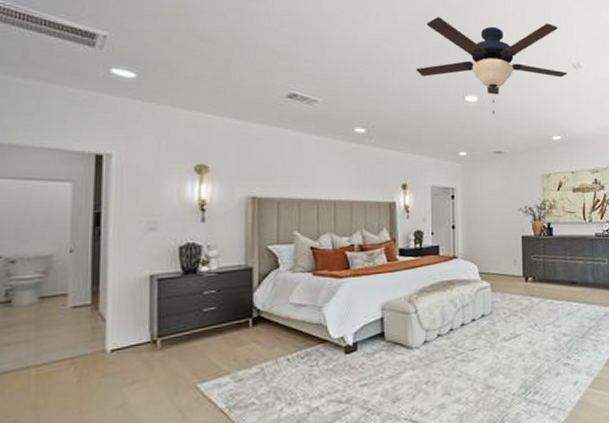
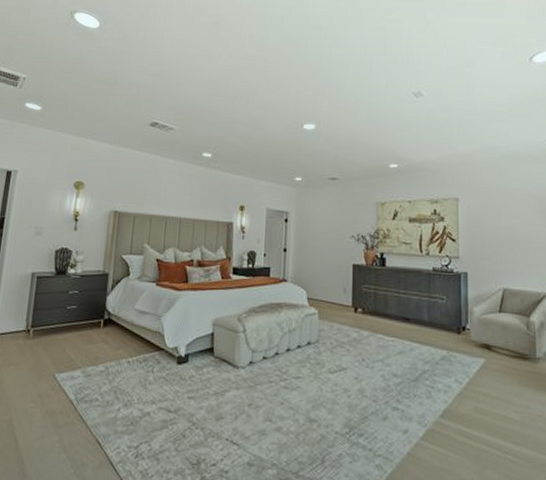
ceiling fan: present [416,16,567,114] -> none [260,51,407,142]

